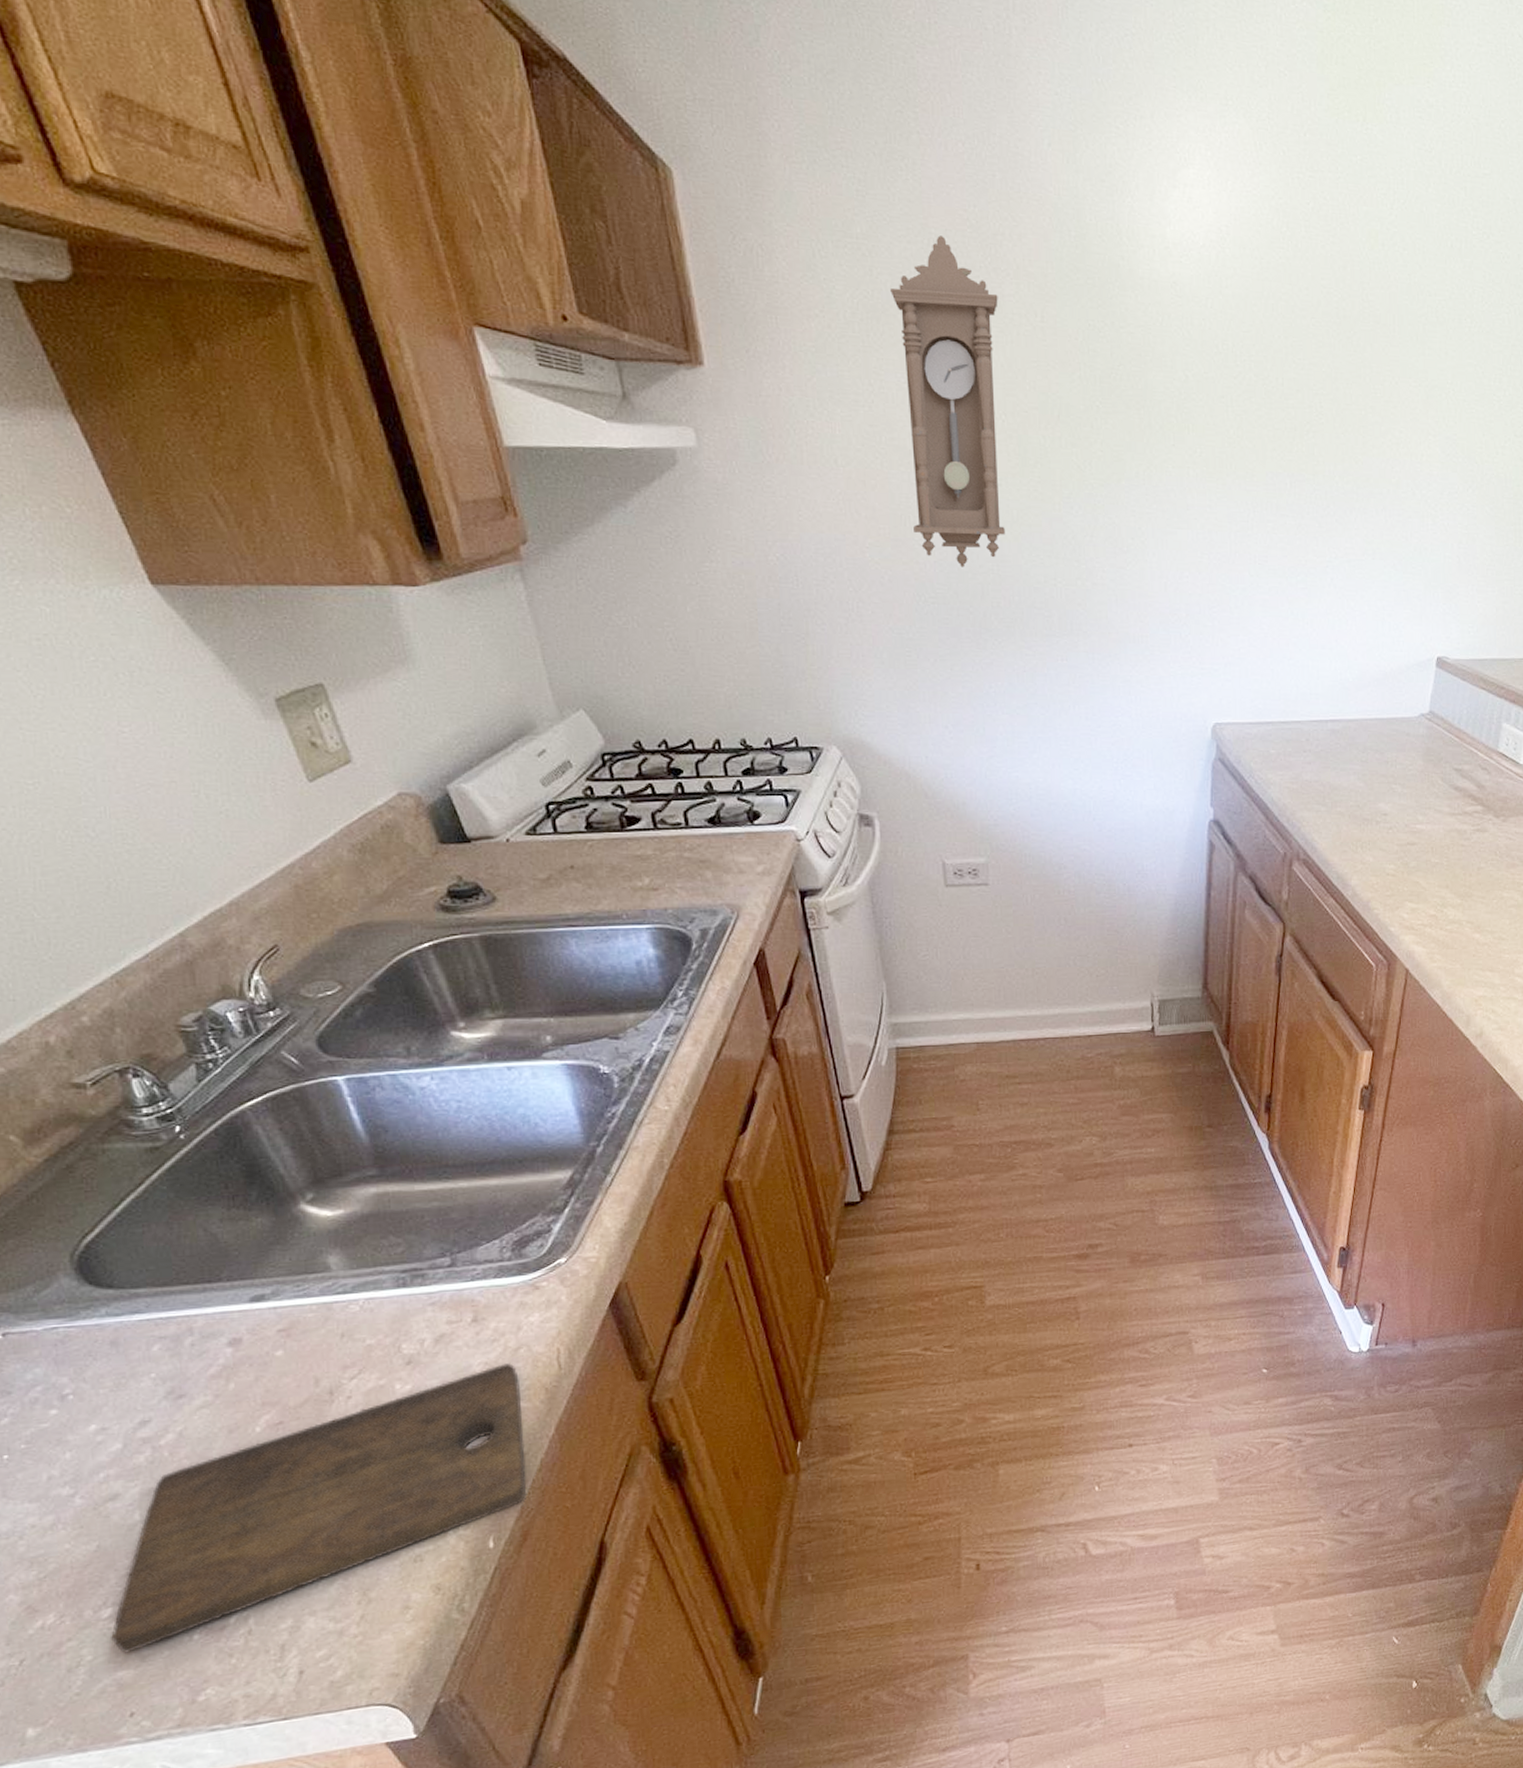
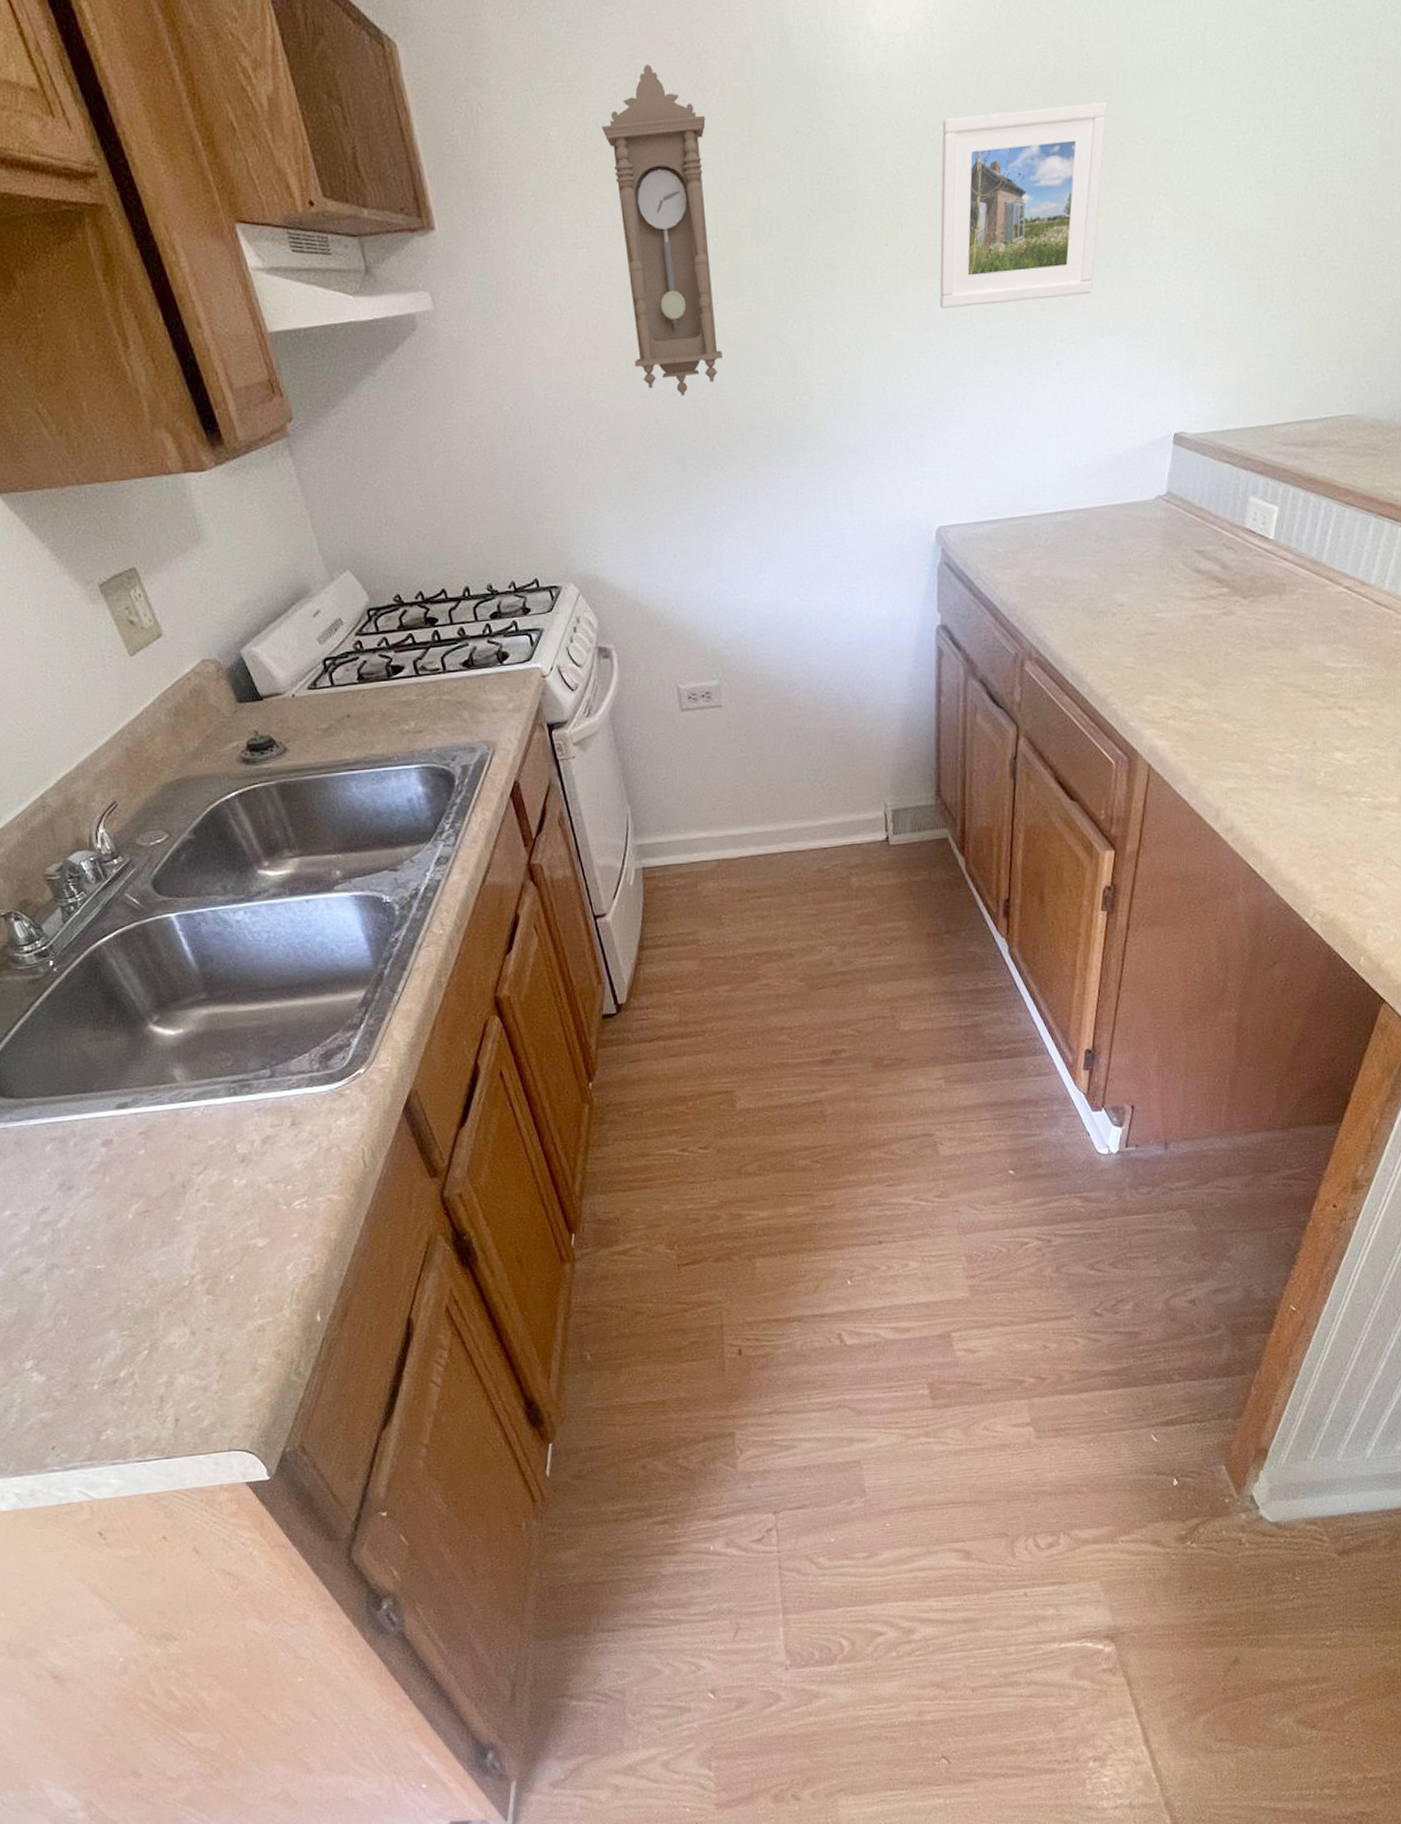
cutting board: present [111,1363,526,1653] -> none [33,1161,344,1398]
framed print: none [1223,334,1384,518] -> present [939,102,1107,308]

